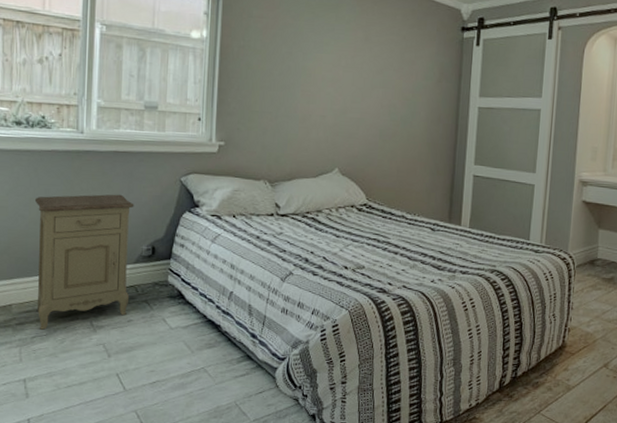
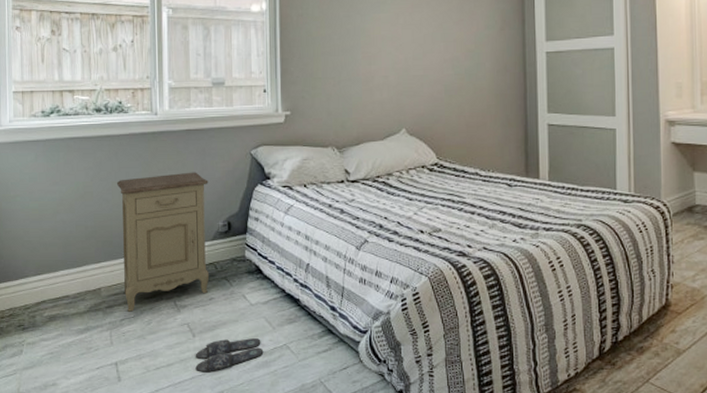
slippers: none [109,360,181,392] -> present [195,338,264,373]

